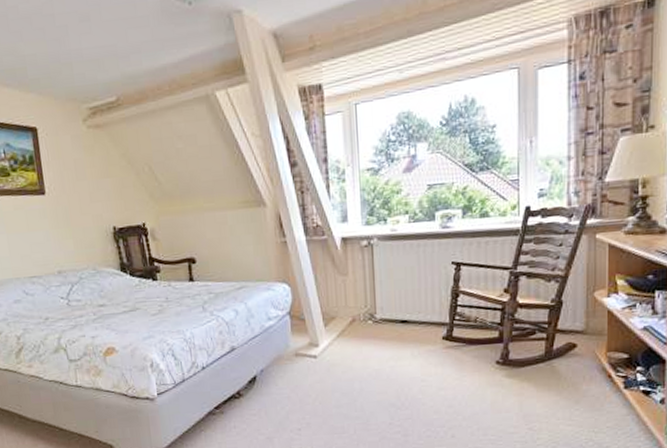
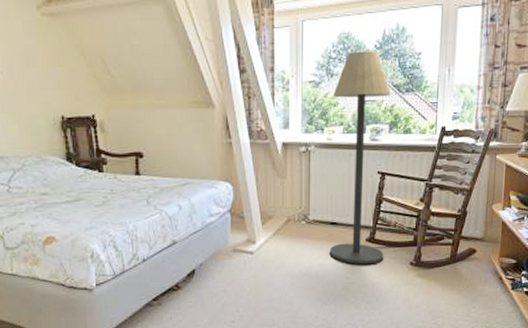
floor lamp: none [395,128,465,365] -> present [329,51,391,265]

